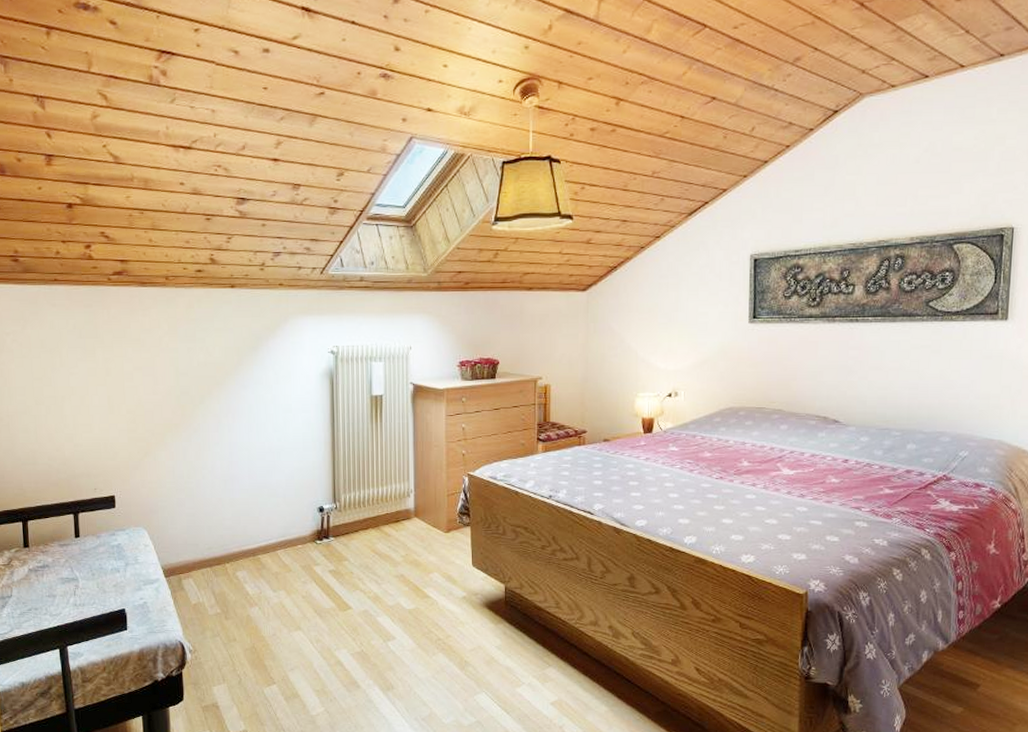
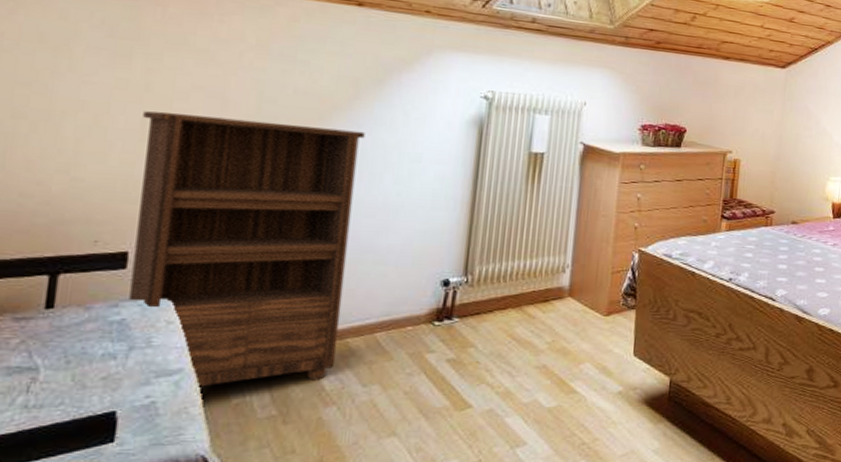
bookshelf: none [108,390,253,592] -> present [129,111,365,387]

